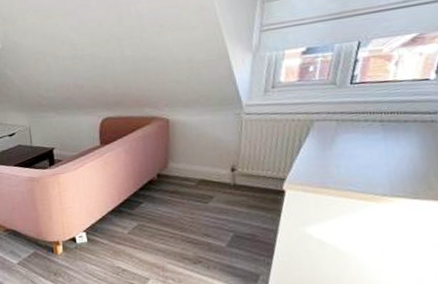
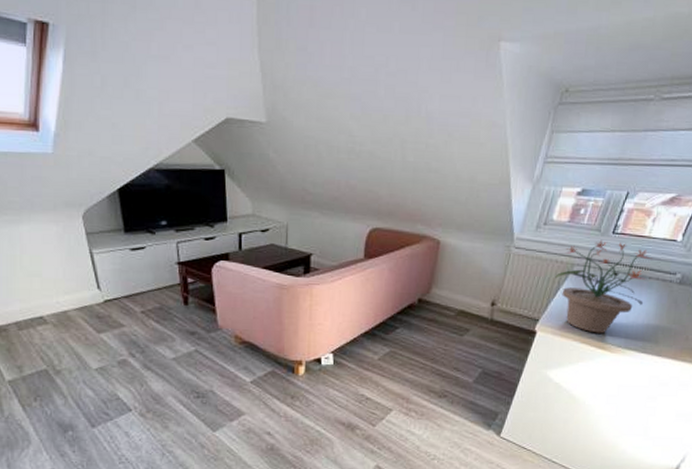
potted plant: none [294,90,403,185] -> present [555,240,652,334]

